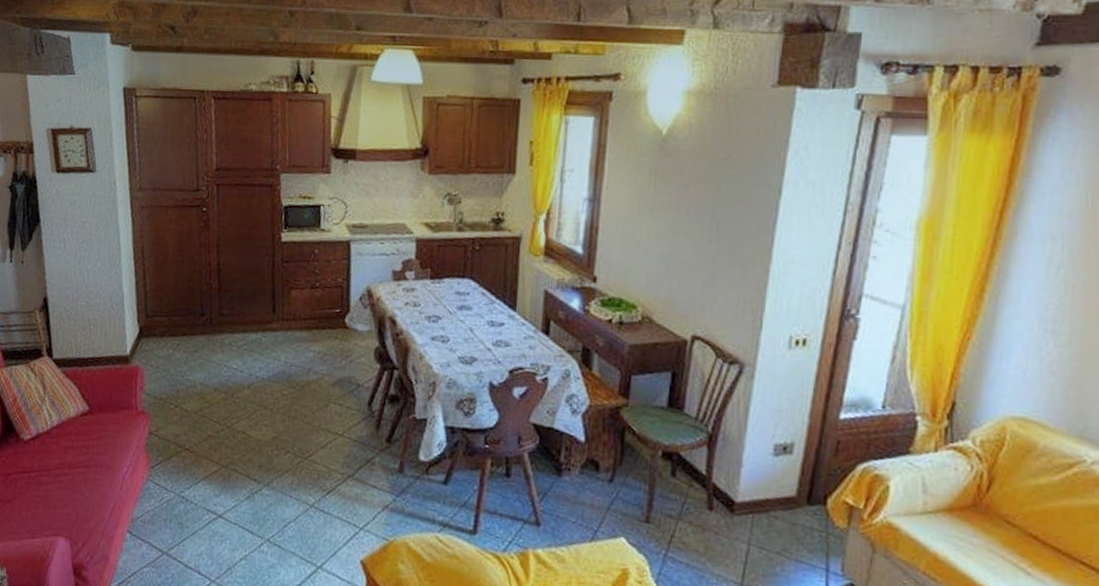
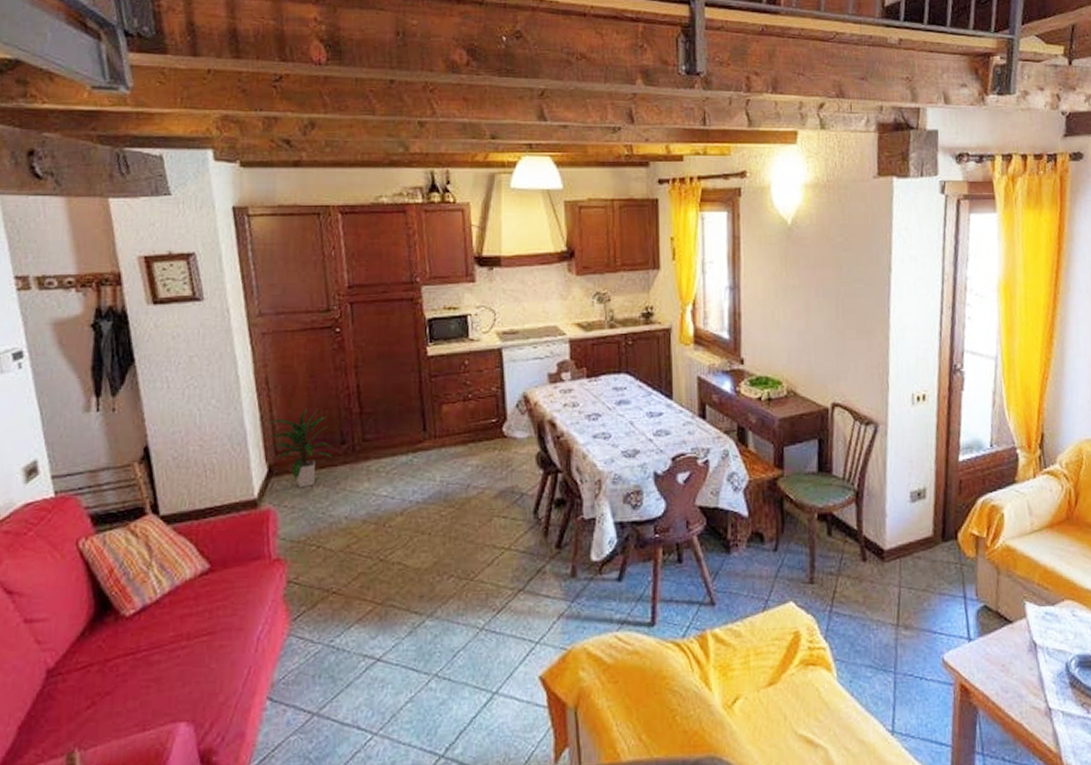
indoor plant: none [140,278,195,351] -> present [266,407,335,488]

